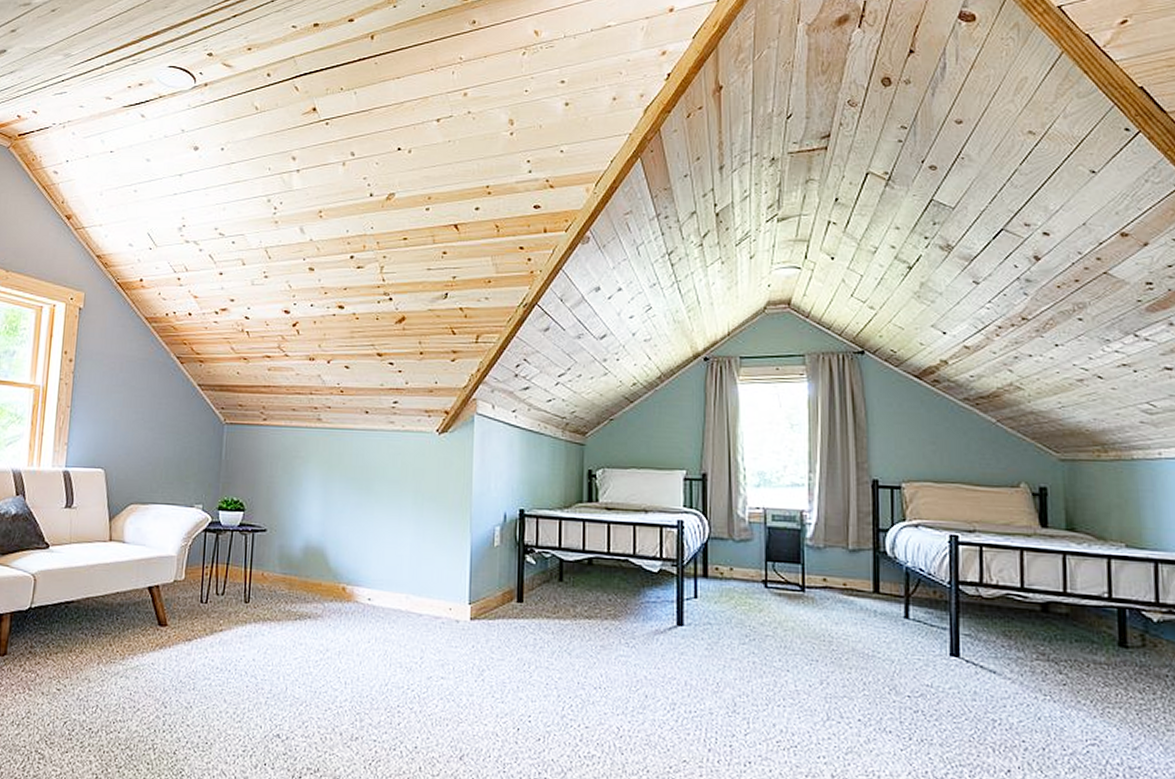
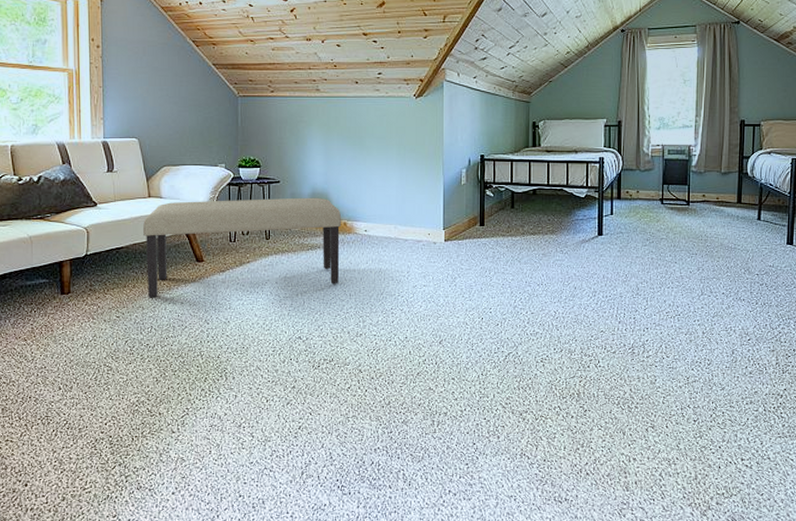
bench: none [97,548,339,669] -> present [143,197,341,298]

